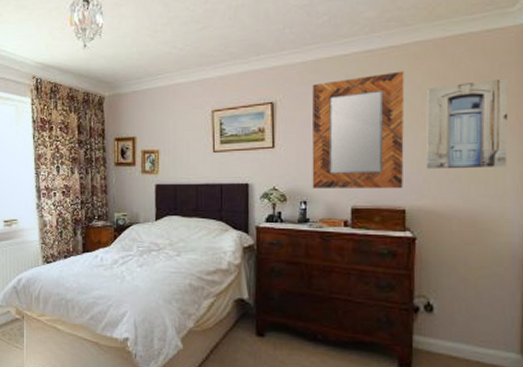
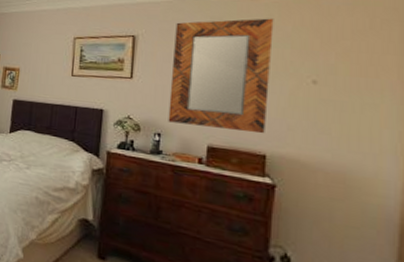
wall art: present [425,78,509,170] -> none [291,35,390,126]

